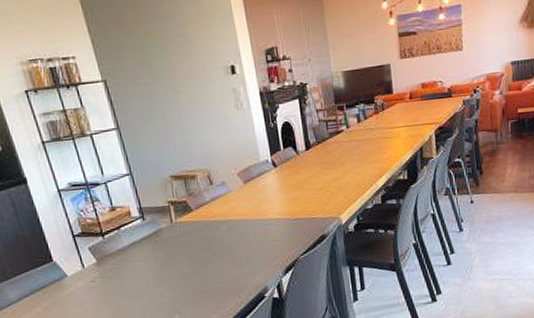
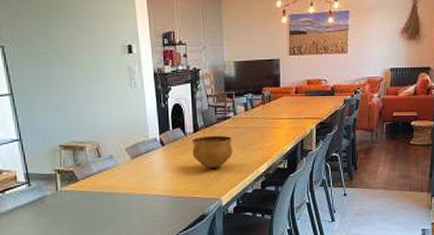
bowl: none [304,150,349,187] -> present [192,136,233,168]

